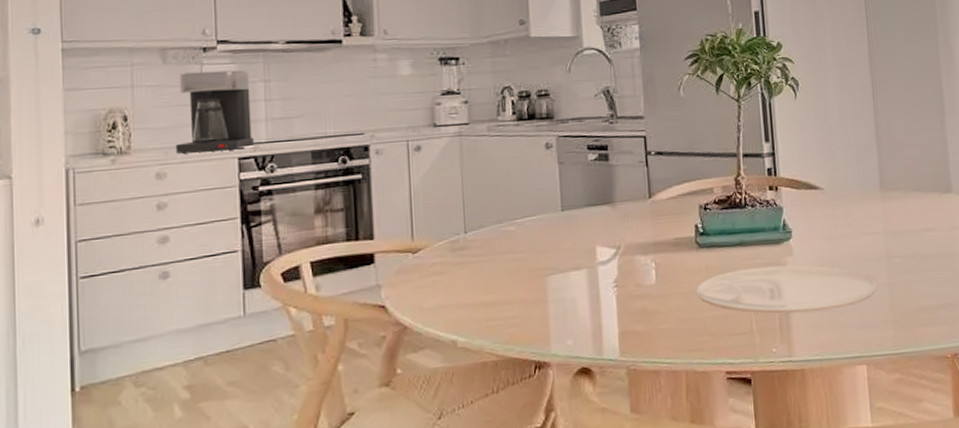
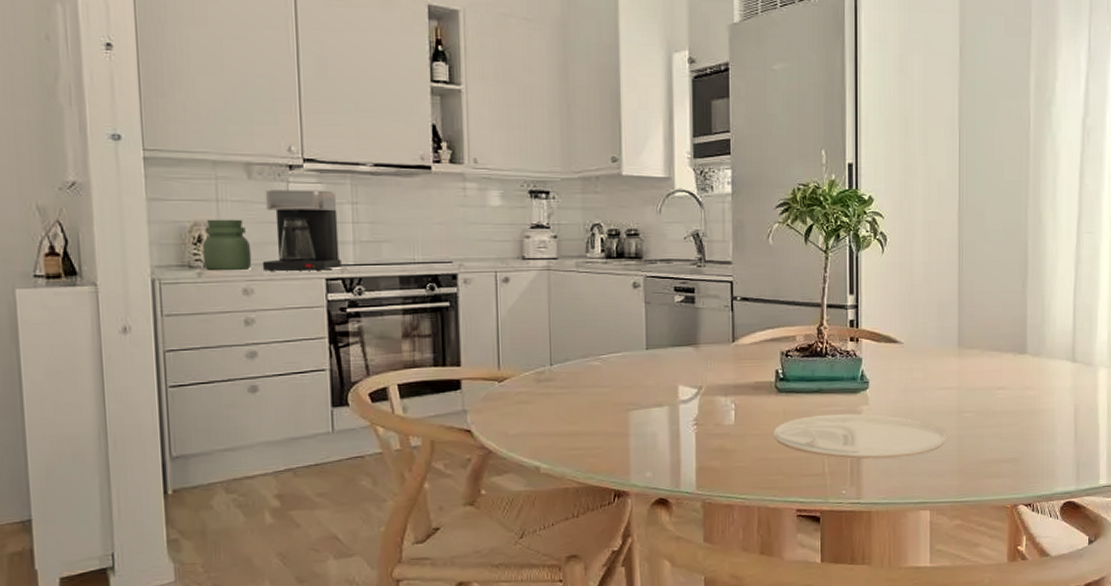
jar: none [116,104,165,158] -> present [202,219,252,271]

